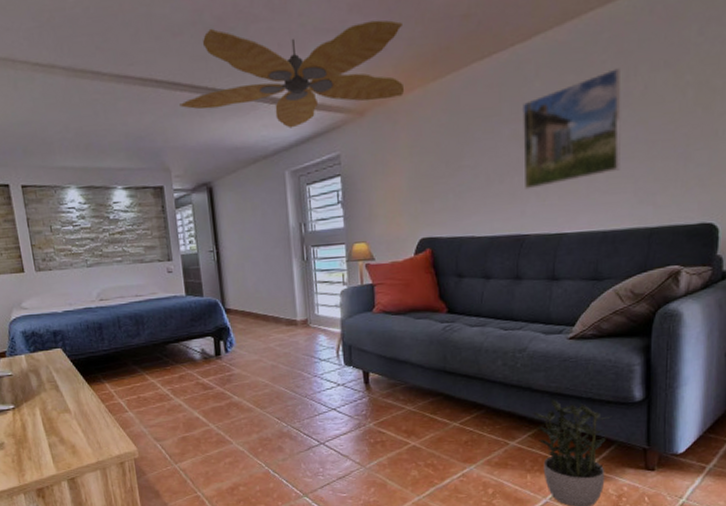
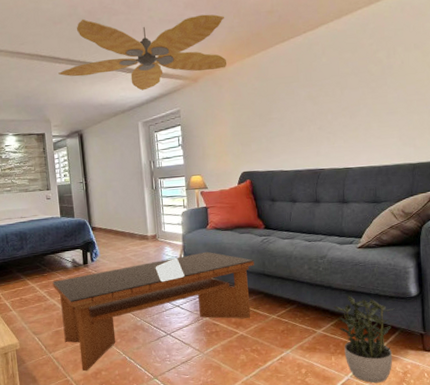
coffee table: none [177,341,433,486] -> present [52,251,254,372]
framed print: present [521,68,621,190] -> none [313,49,388,136]

